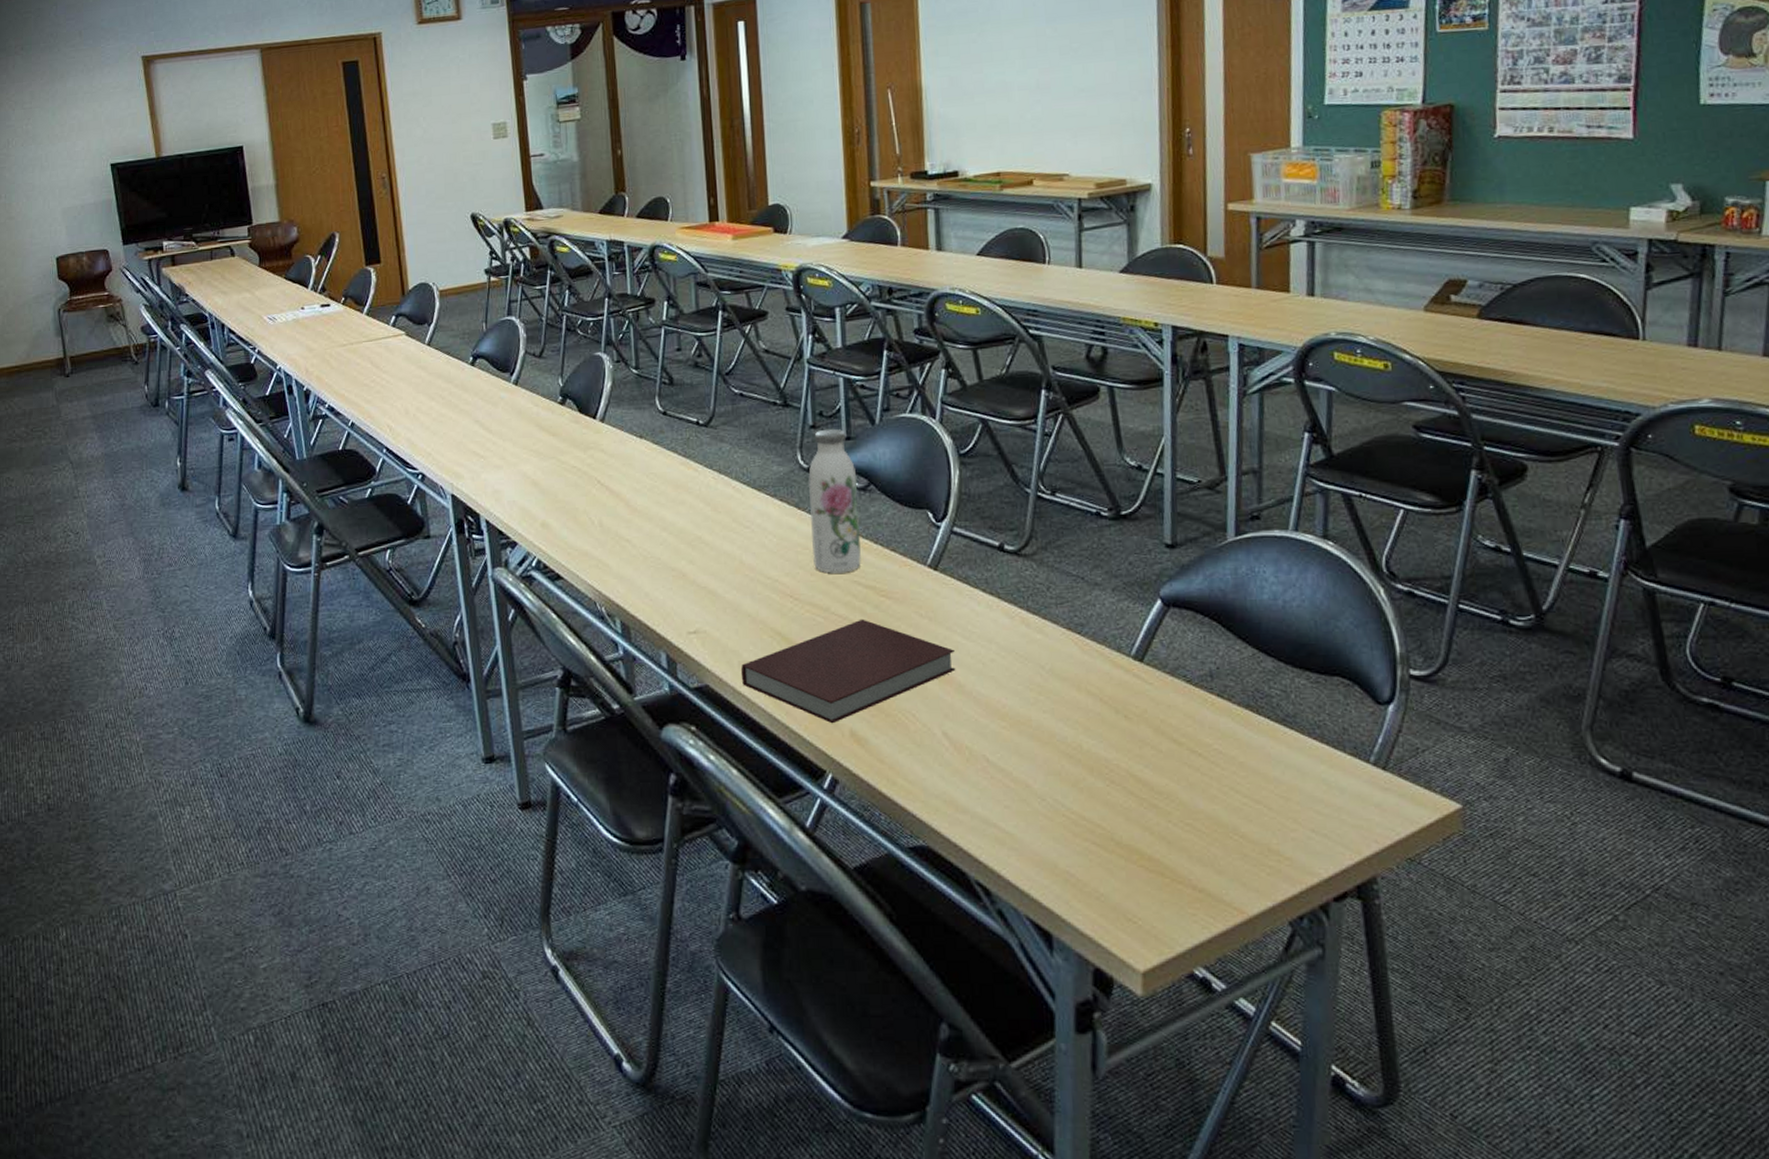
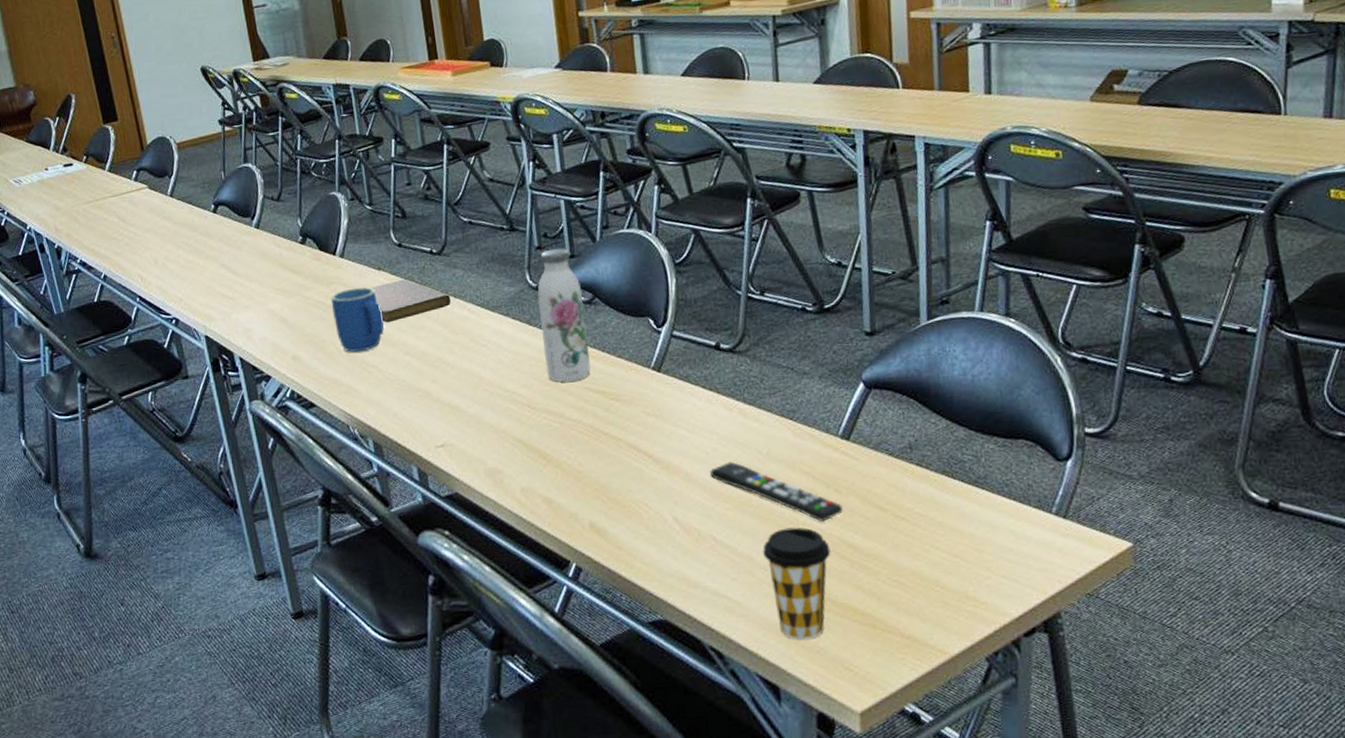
mug: none [587,455,642,524] -> present [330,287,385,352]
notebook: none [630,449,715,495] -> present [370,279,451,323]
notebook: present [740,619,956,724] -> none [486,421,682,519]
remote control: none [985,675,1132,751] -> present [709,461,843,522]
coffee cup: none [1040,754,1117,882] -> present [762,527,831,640]

